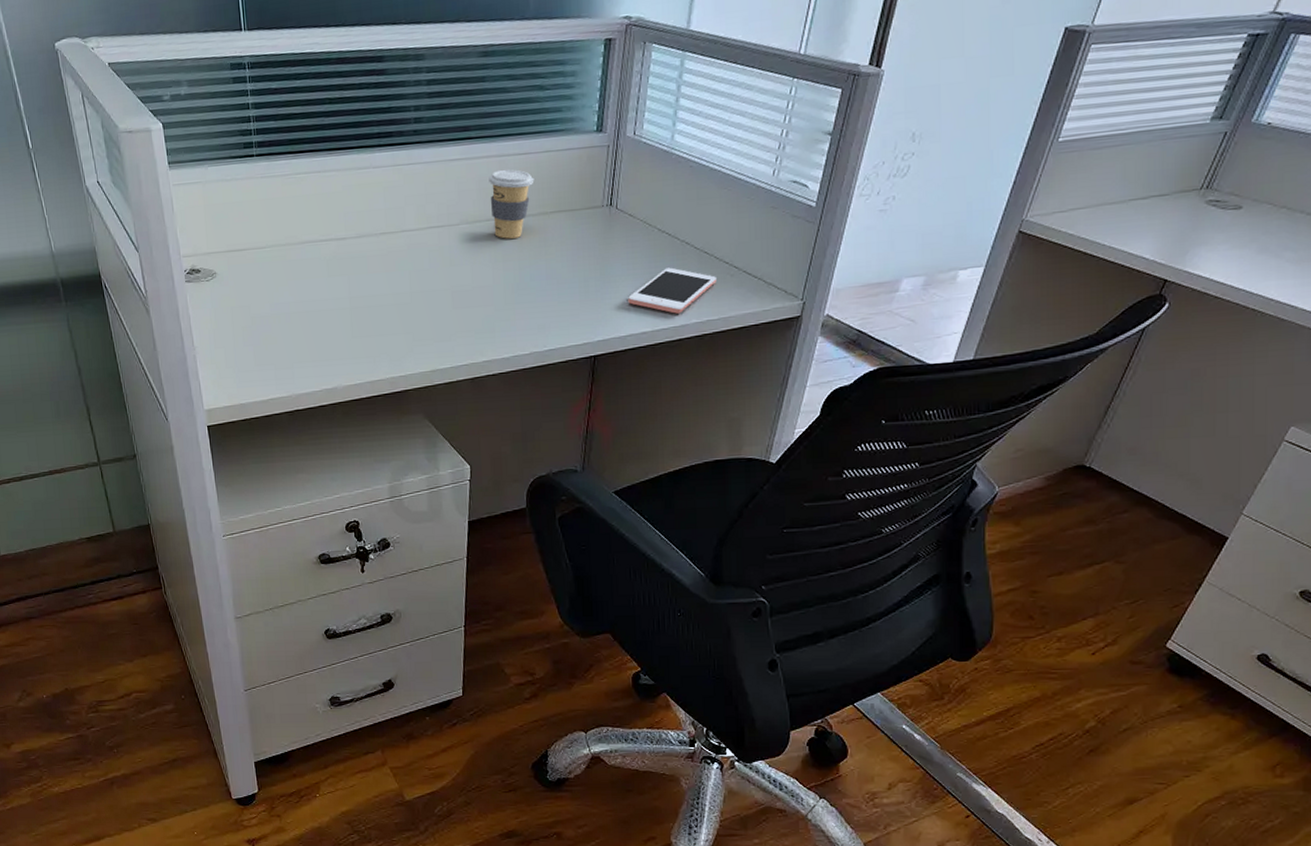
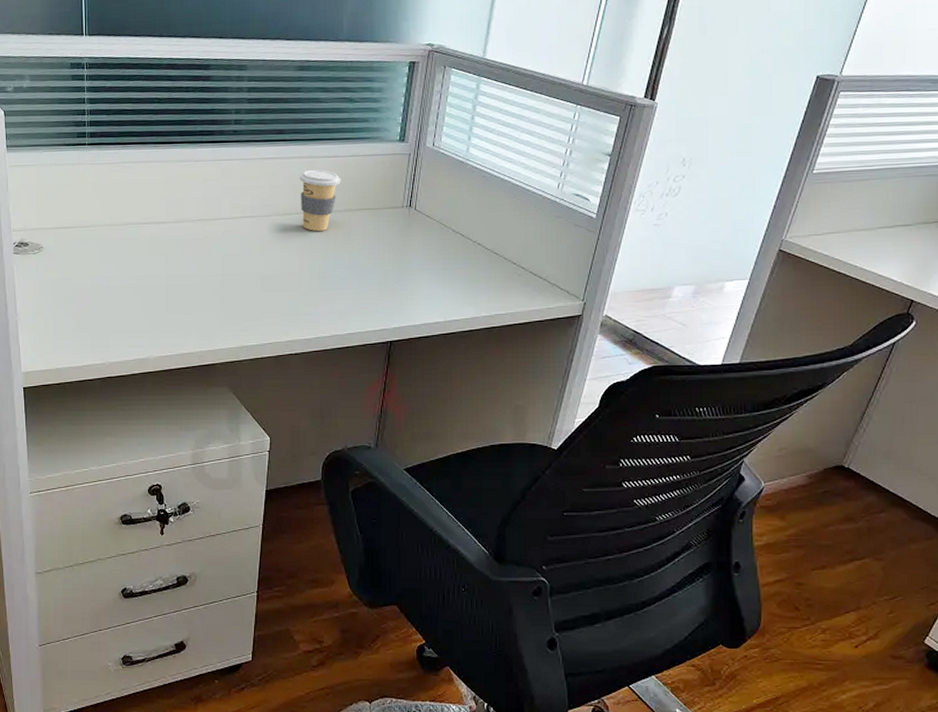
cell phone: present [628,267,716,314] -> none [423,265,505,307]

